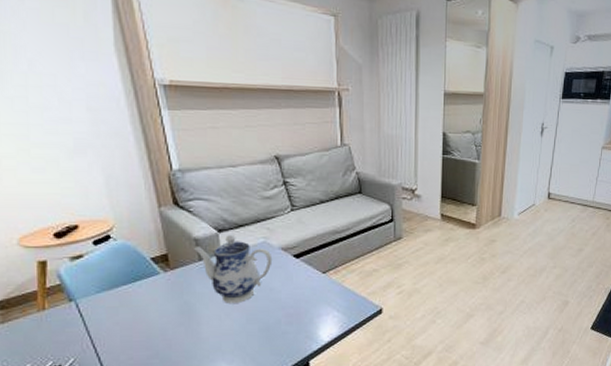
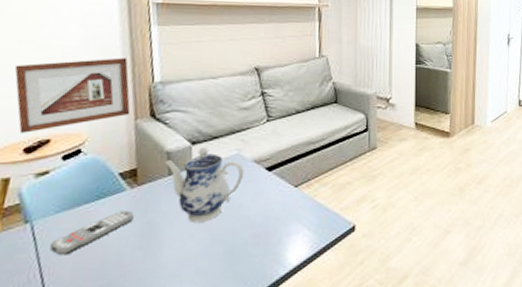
picture frame: none [27,144,153,219] -> present [14,57,131,133]
remote control: none [97,292,171,330] -> present [50,211,134,256]

